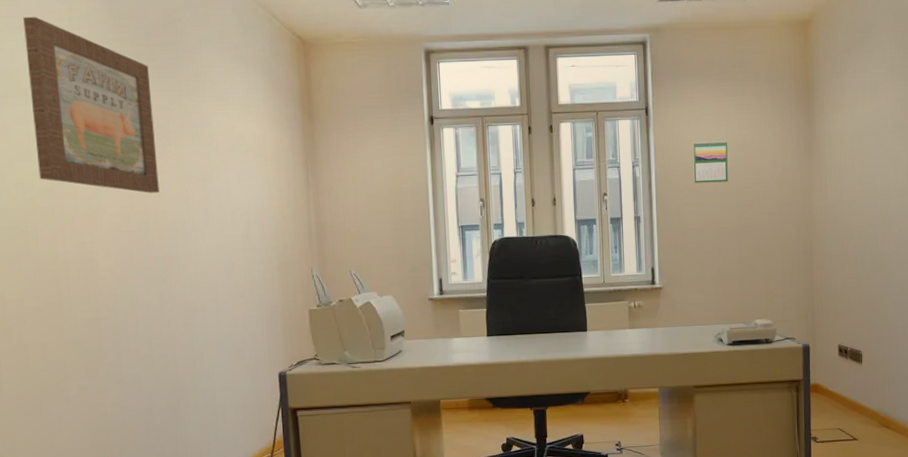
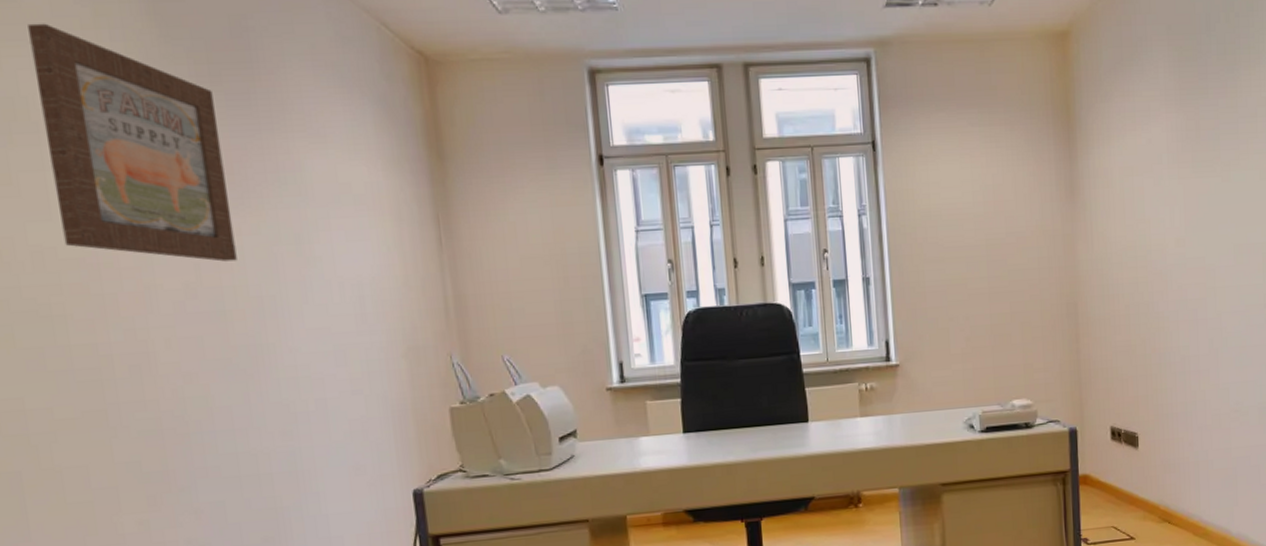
calendar: present [693,140,728,183] -> none [931,181,976,235]

